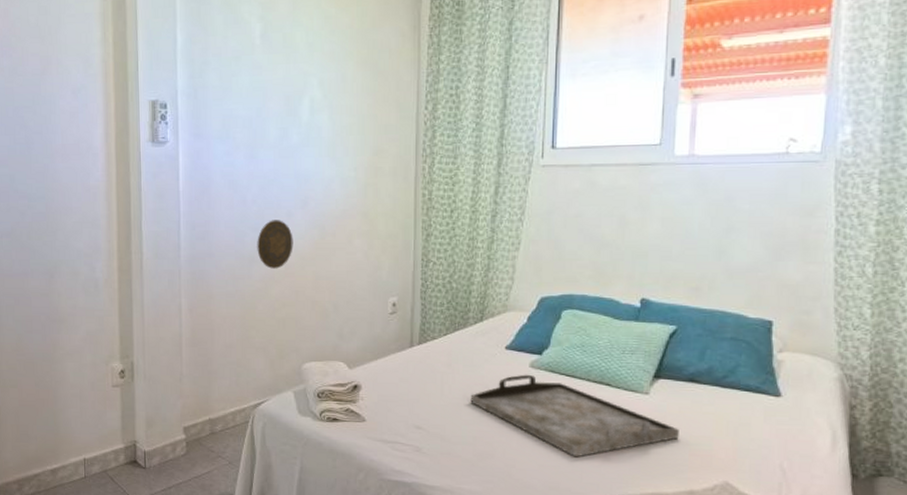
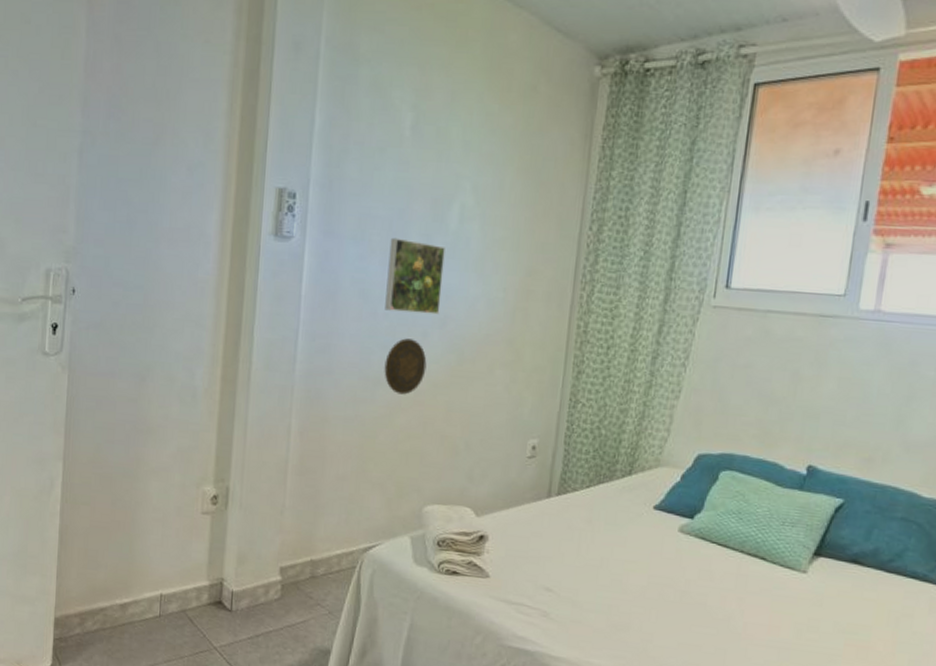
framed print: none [252,133,301,197] -> present [385,237,445,315]
serving tray: present [470,374,679,457] -> none [609,539,836,638]

